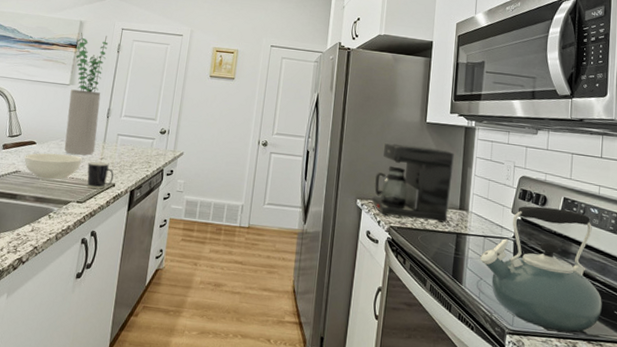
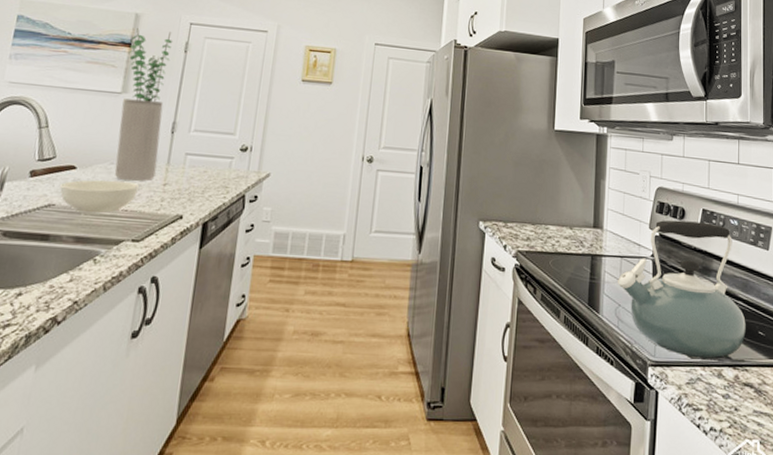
mug: present [87,161,114,189] -> none [145,188,182,223]
coffee maker: present [372,143,454,222] -> none [496,155,586,242]

